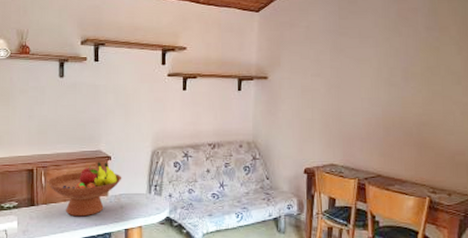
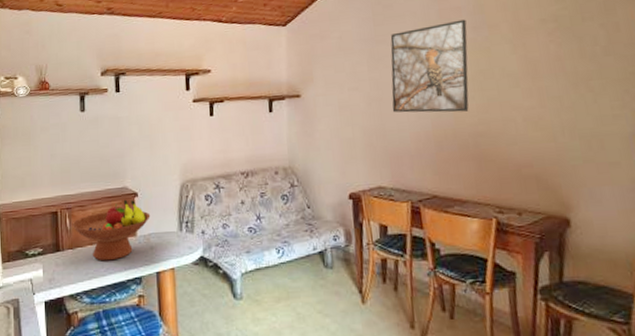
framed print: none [349,20,421,103] -> present [390,19,469,113]

